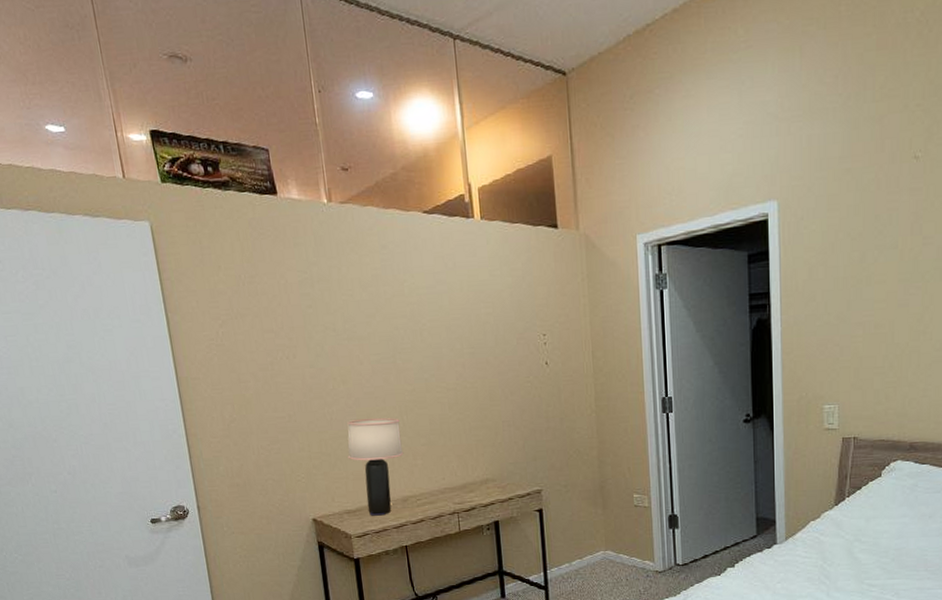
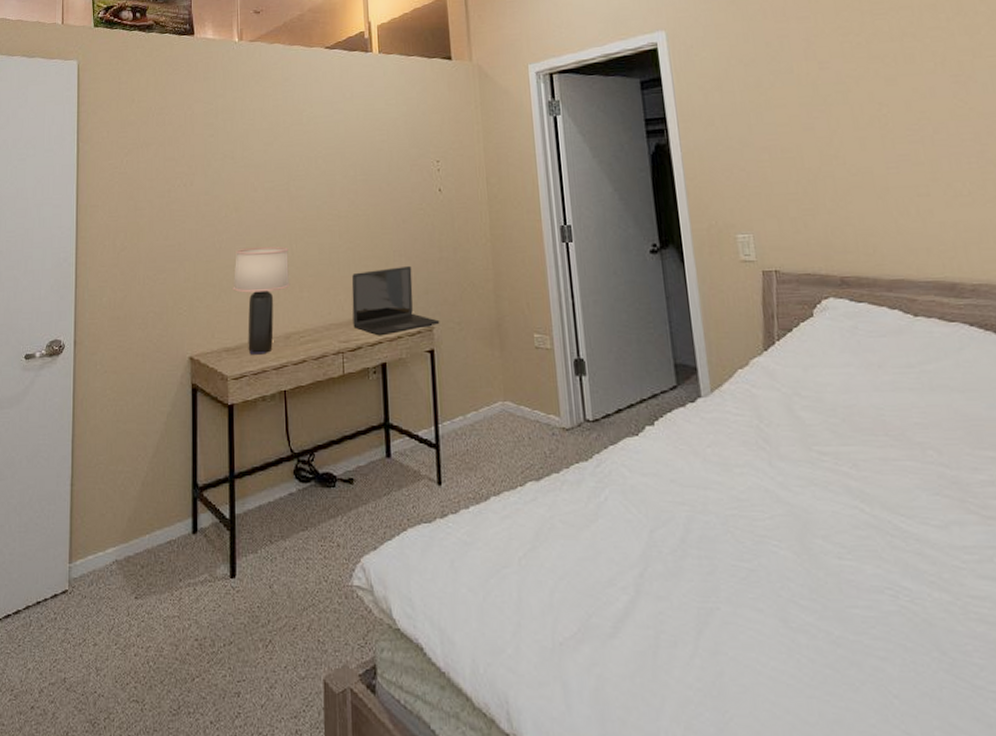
laptop: none [463,435,548,498] -> present [352,265,440,336]

